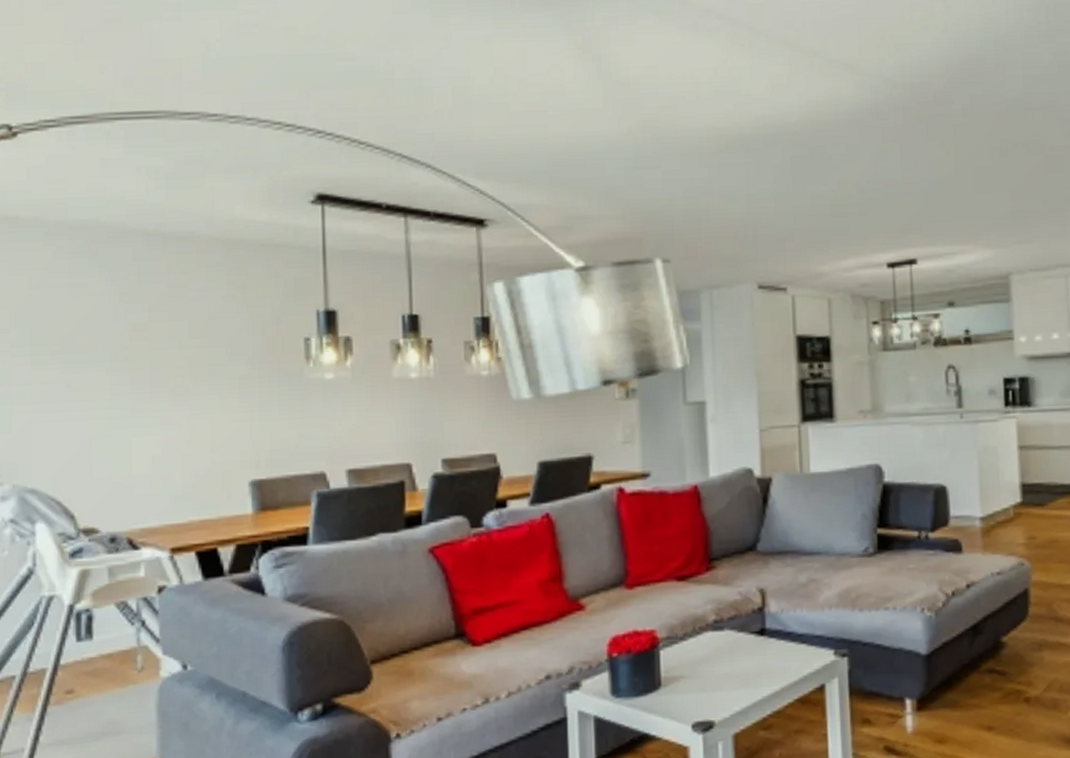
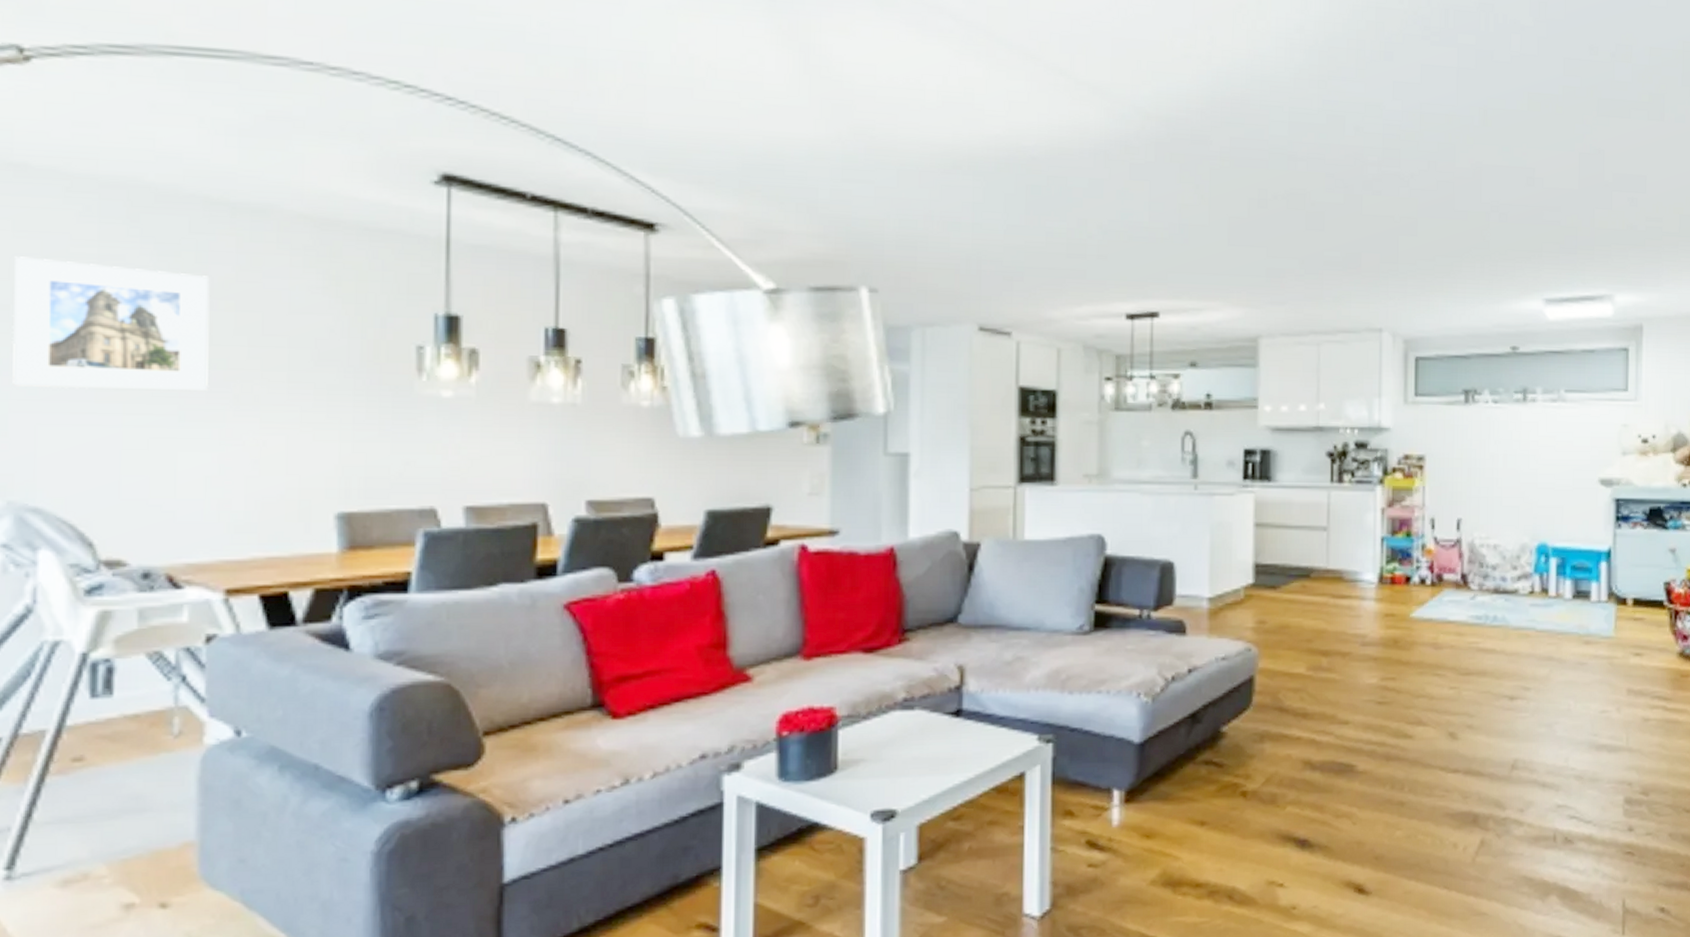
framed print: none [11,290,151,393] -> present [12,256,210,390]

